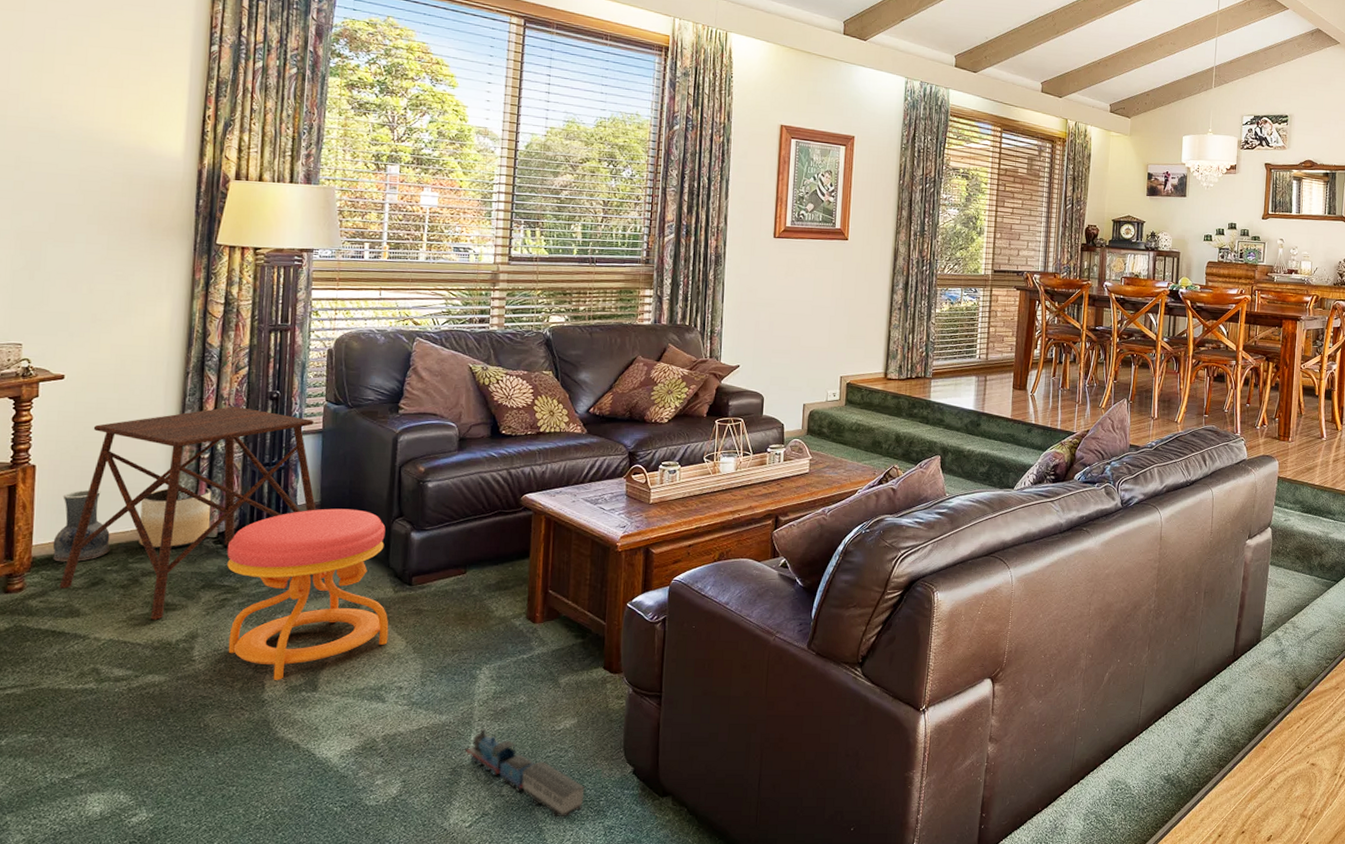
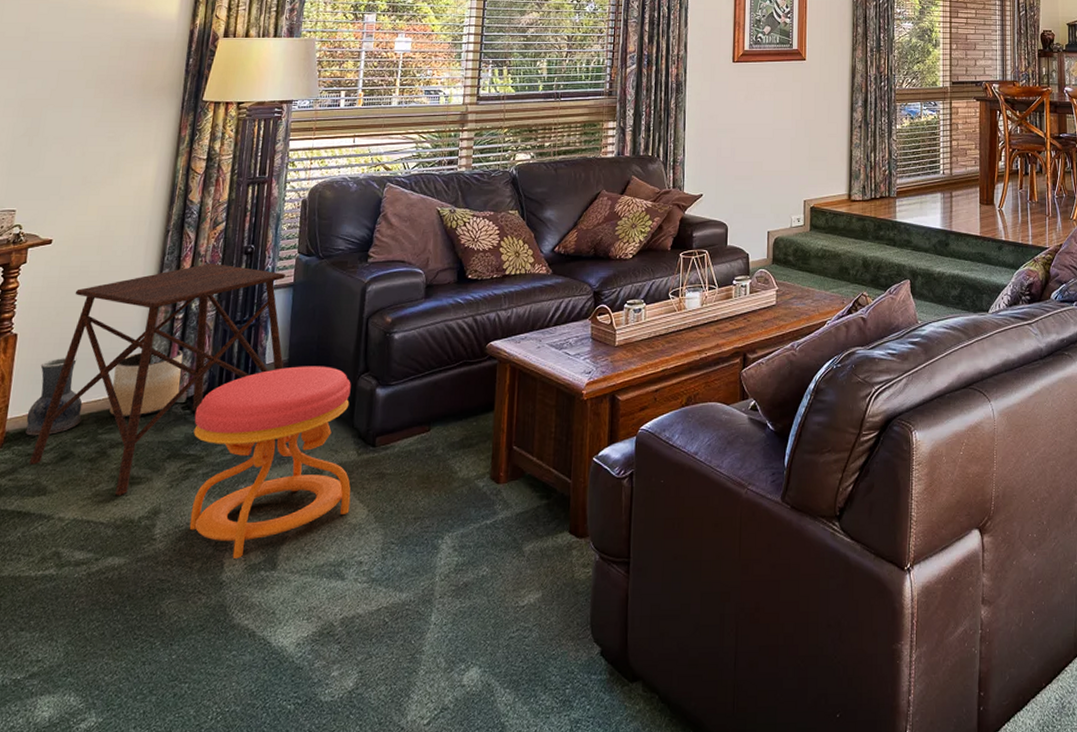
toy train: present [465,728,585,818] -> none [424,606,550,711]

